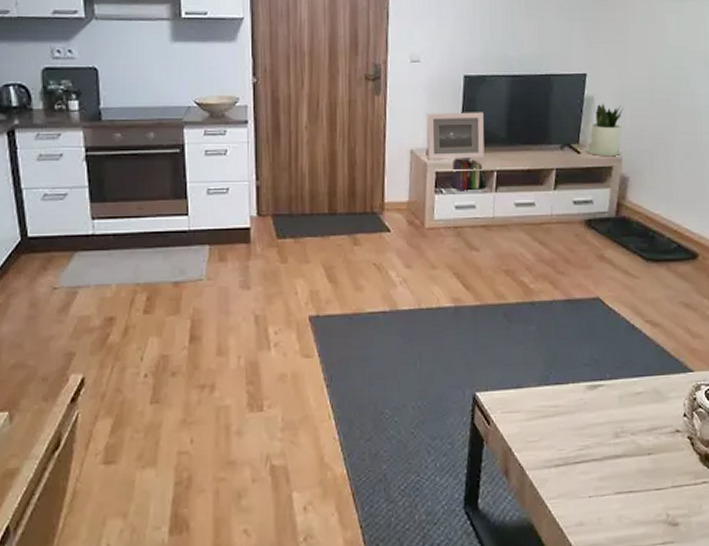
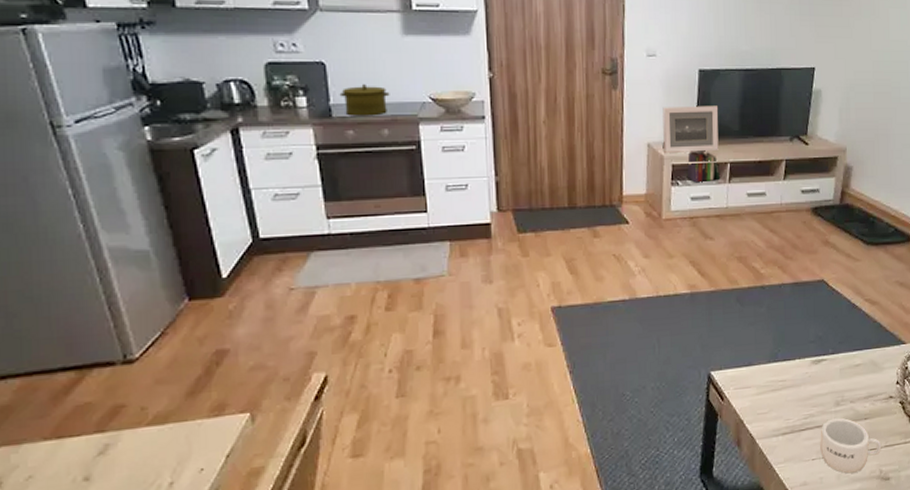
cooking pot: none [109,89,157,120] -> present [339,84,390,116]
planter: present [585,103,624,157] -> none [813,96,849,148]
mug: none [597,450,668,516] -> present [820,417,882,474]

